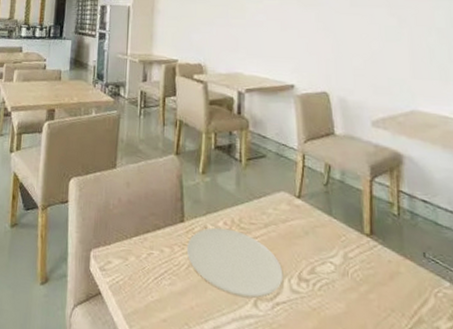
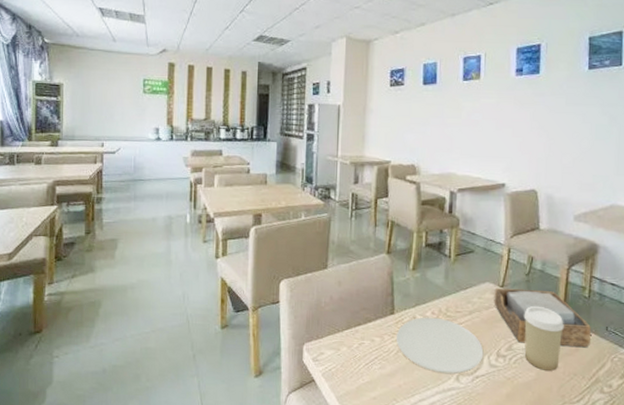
napkin holder: none [290,198,406,277] -> present [494,287,591,348]
cup: none [325,221,373,303] -> present [523,305,564,371]

